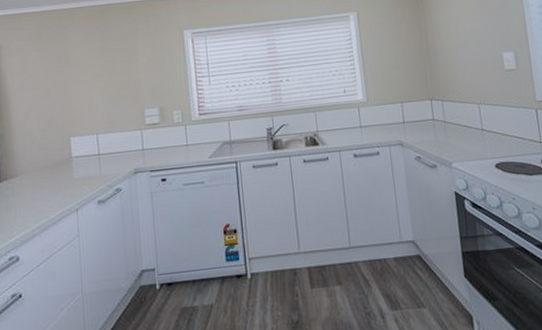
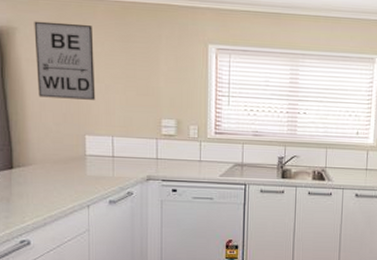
wall art: none [17,32,78,107] -> present [34,21,96,100]

